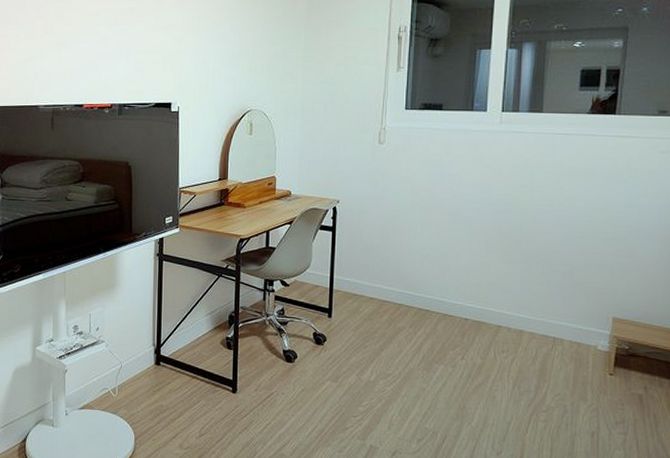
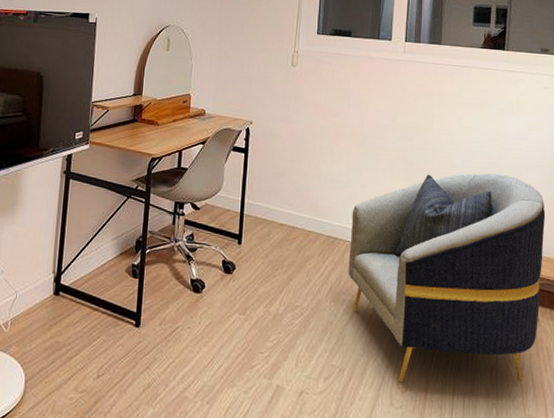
armchair: none [440,243,658,446] -> present [348,173,546,382]

